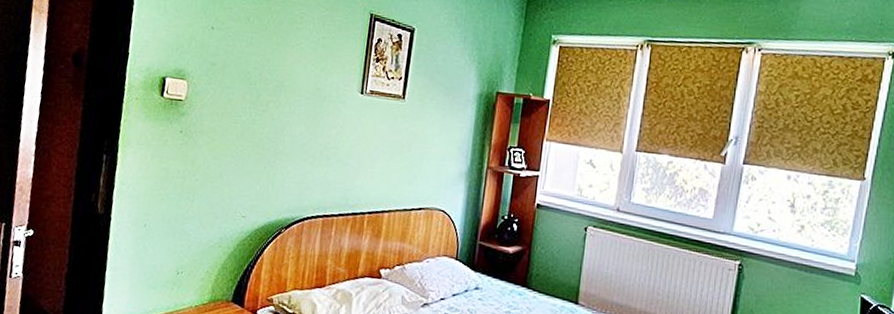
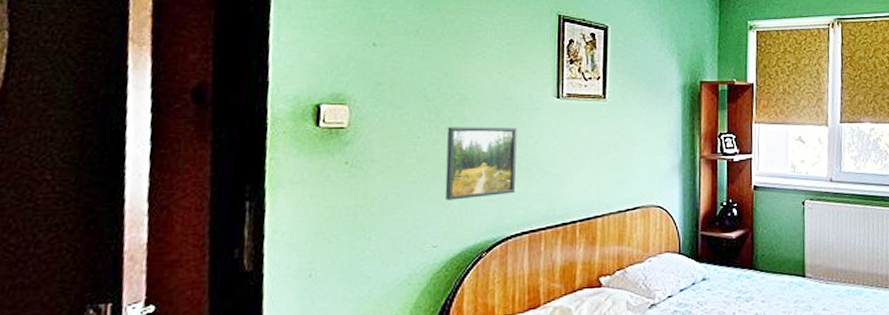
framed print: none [256,110,323,179] -> present [444,126,517,200]

